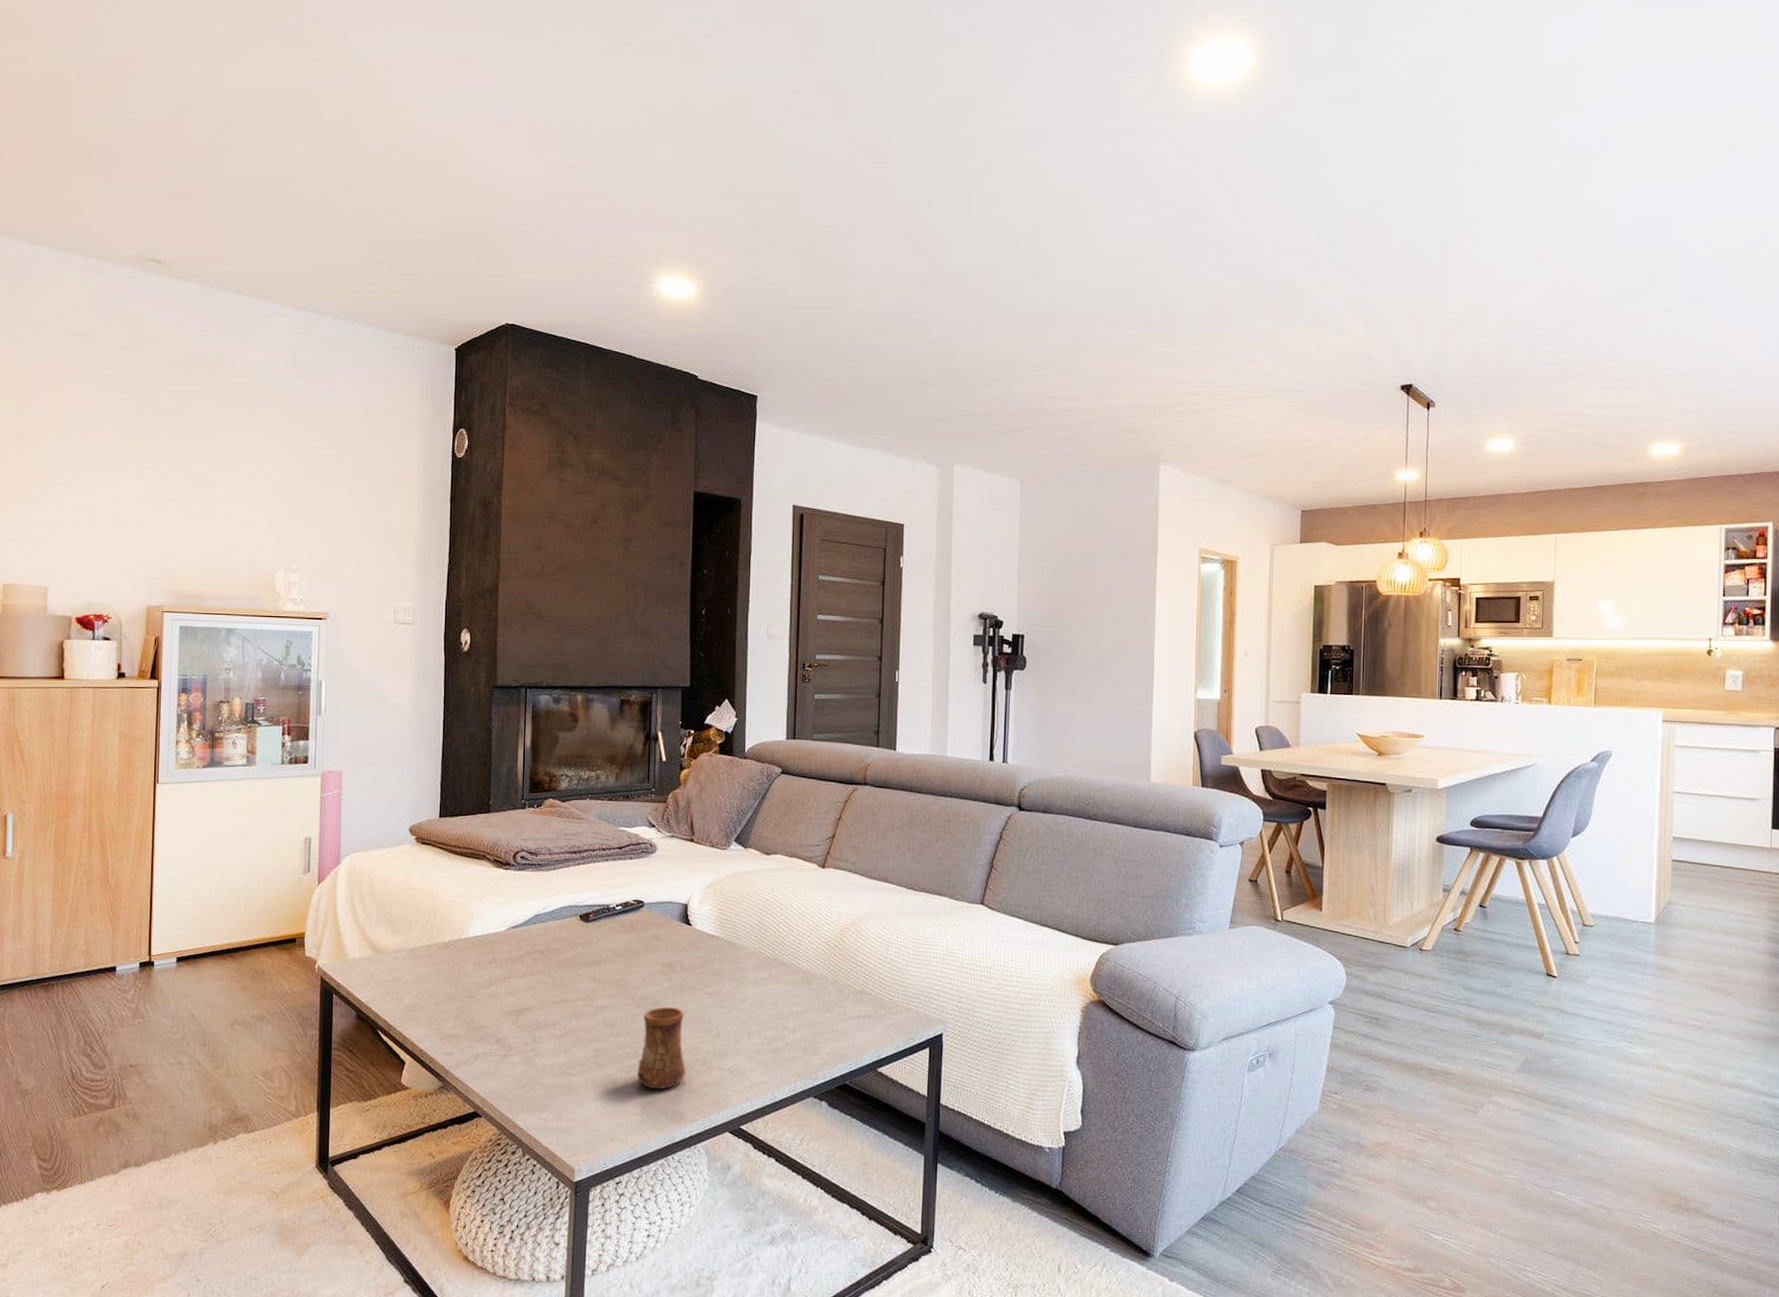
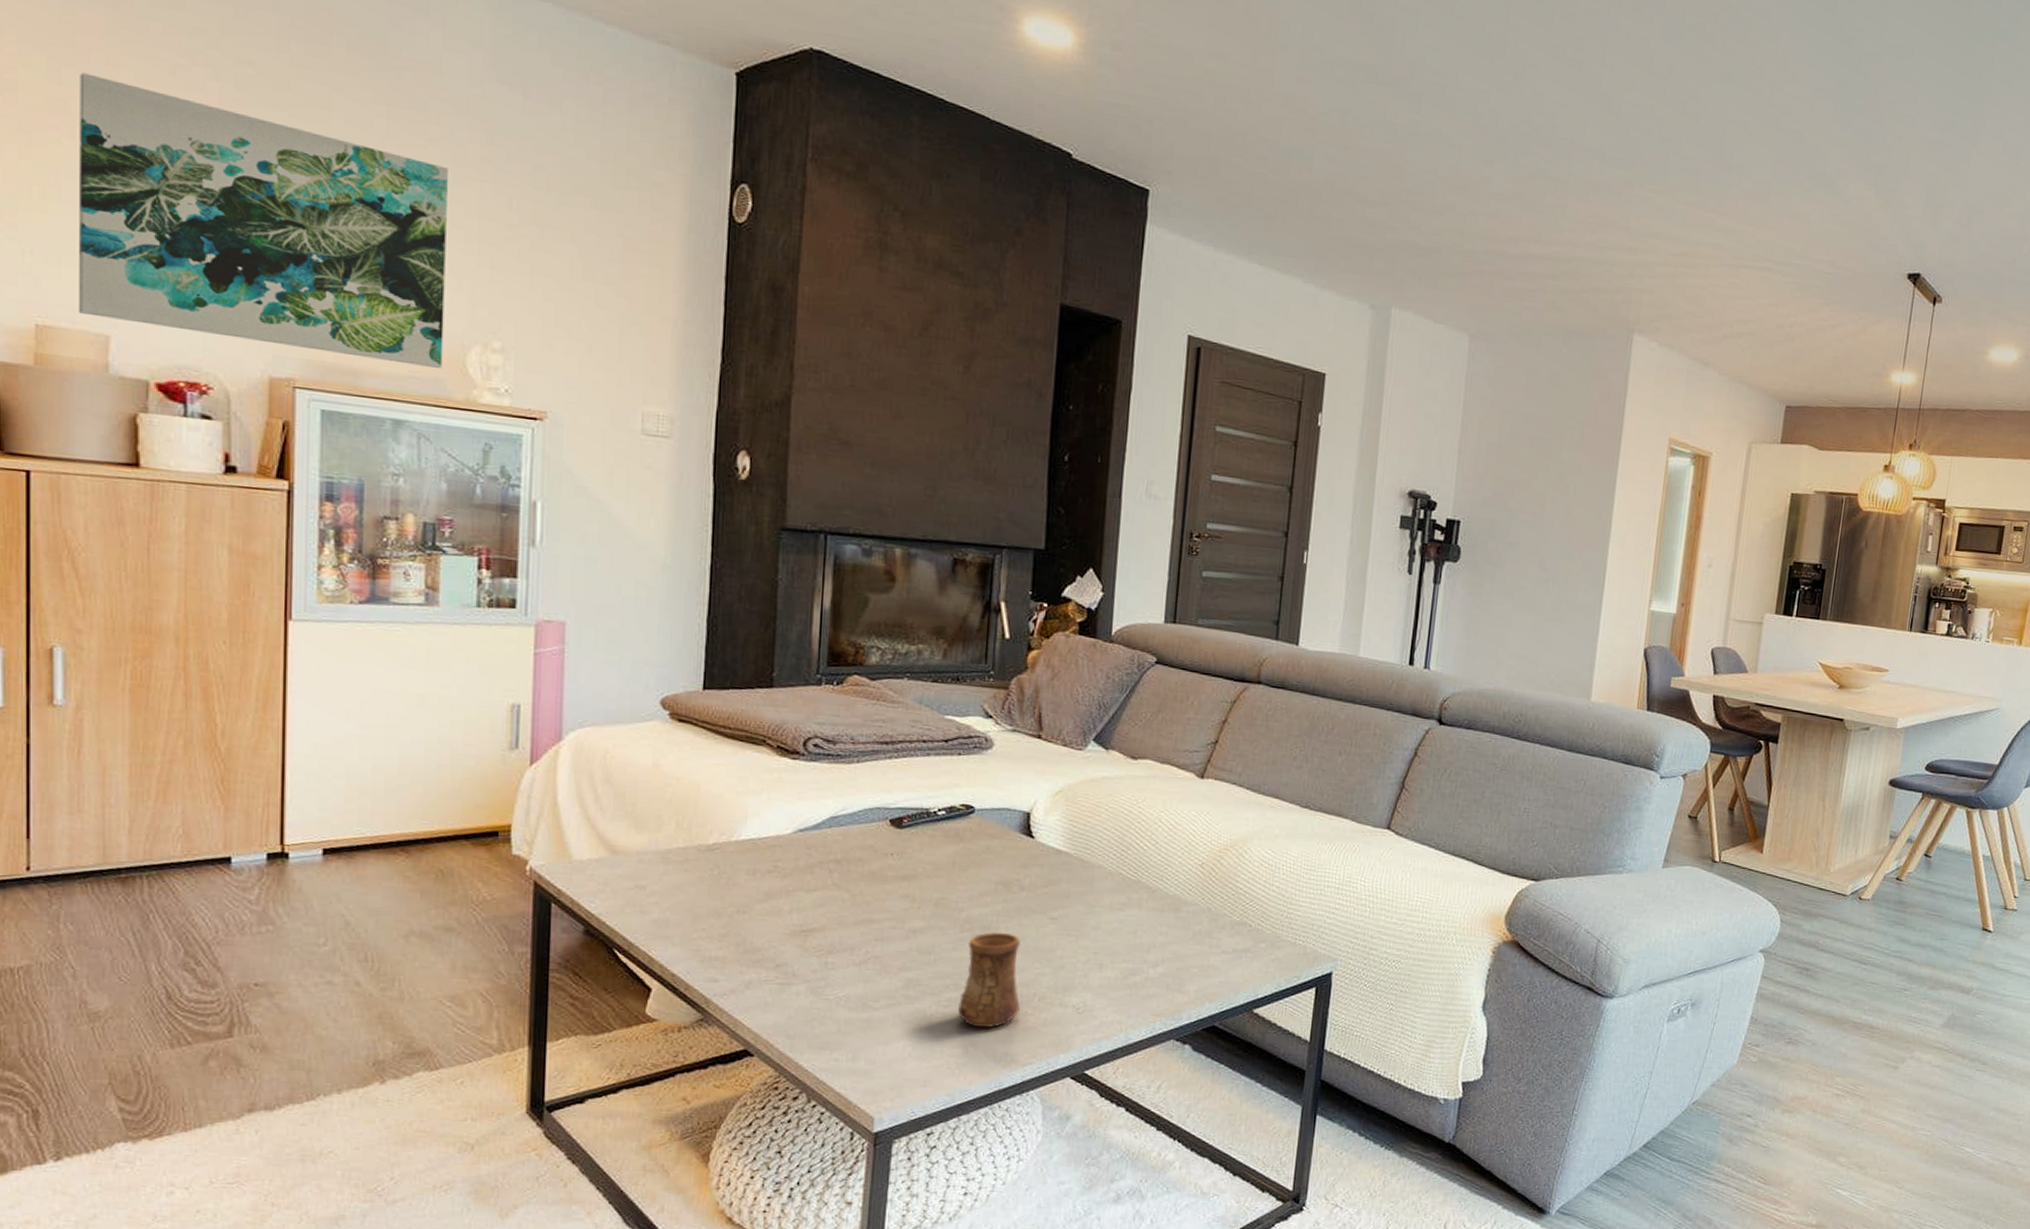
wall art: none [29,407,263,588] -> present [78,72,448,368]

